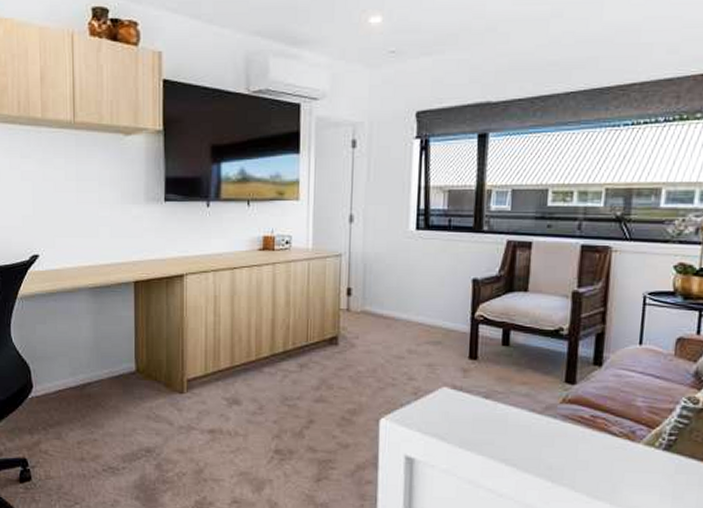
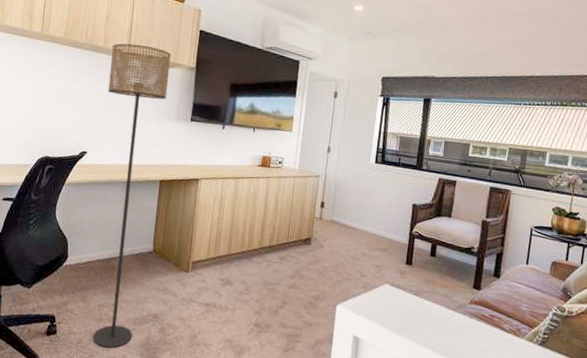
floor lamp: none [52,109,130,492] -> present [92,43,172,348]

